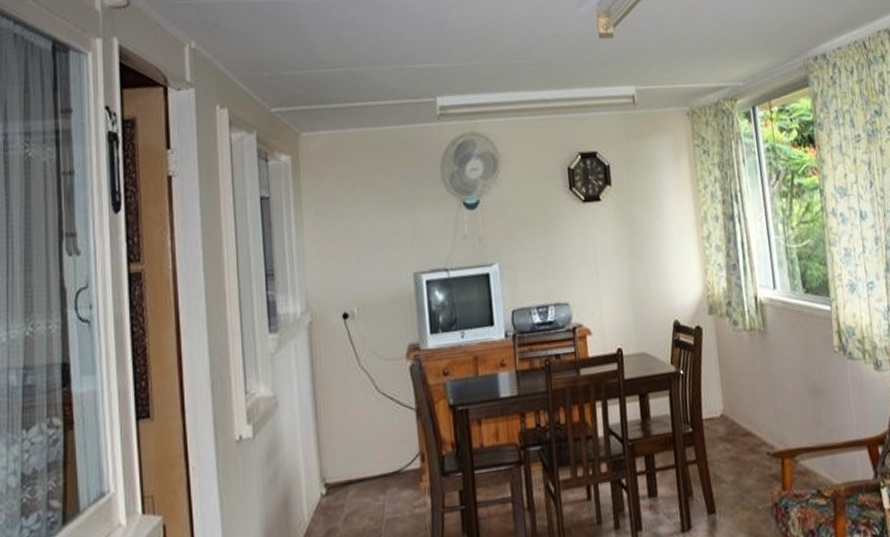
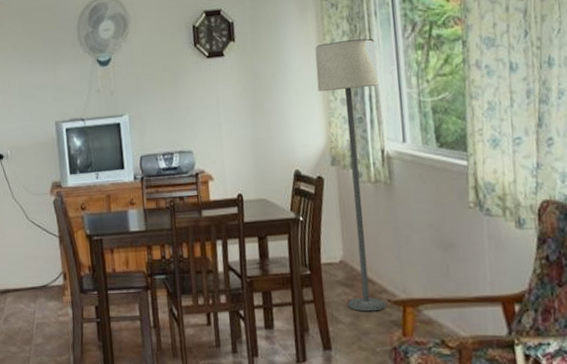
lamp: none [689,185,766,468] -> present [315,38,386,312]

